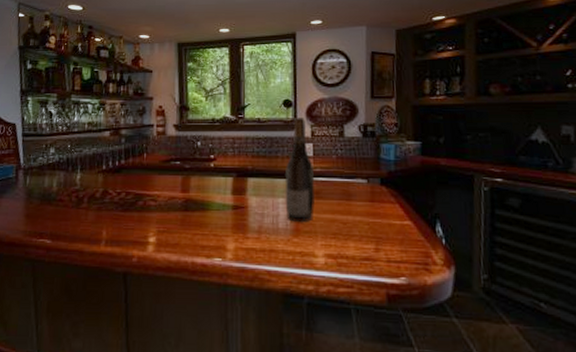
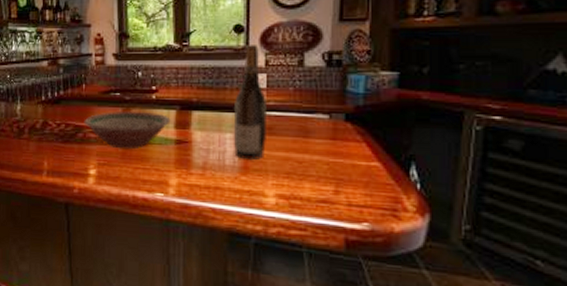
bowl: none [144,178,228,216] -> present [84,111,171,150]

